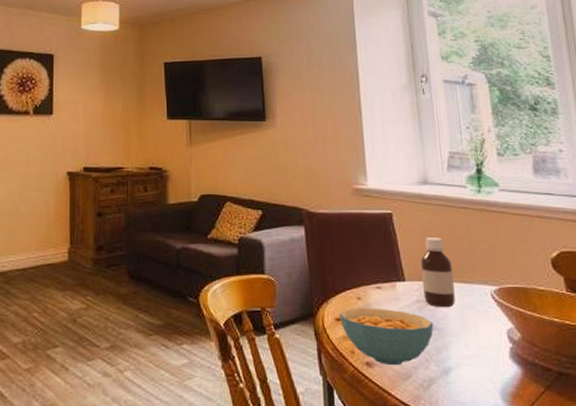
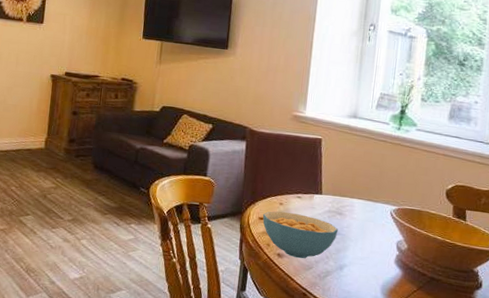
bottle: present [421,238,456,308] -> none [335,162,364,219]

